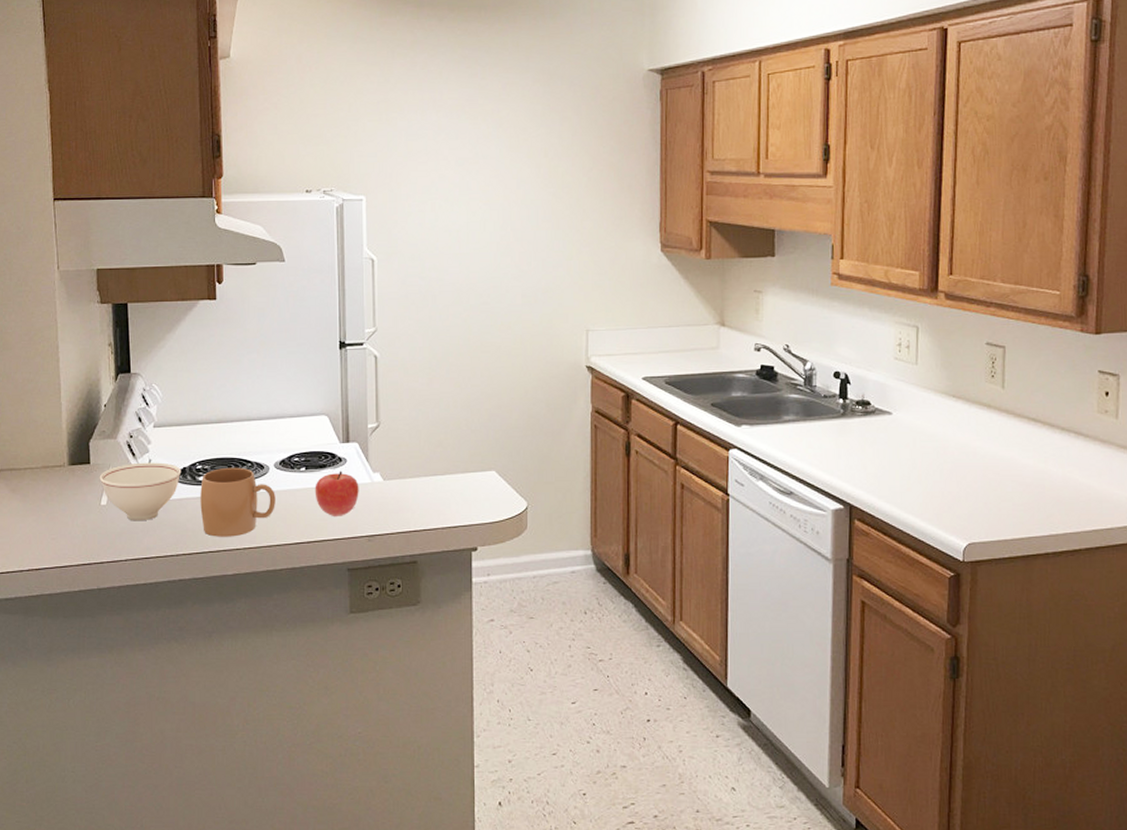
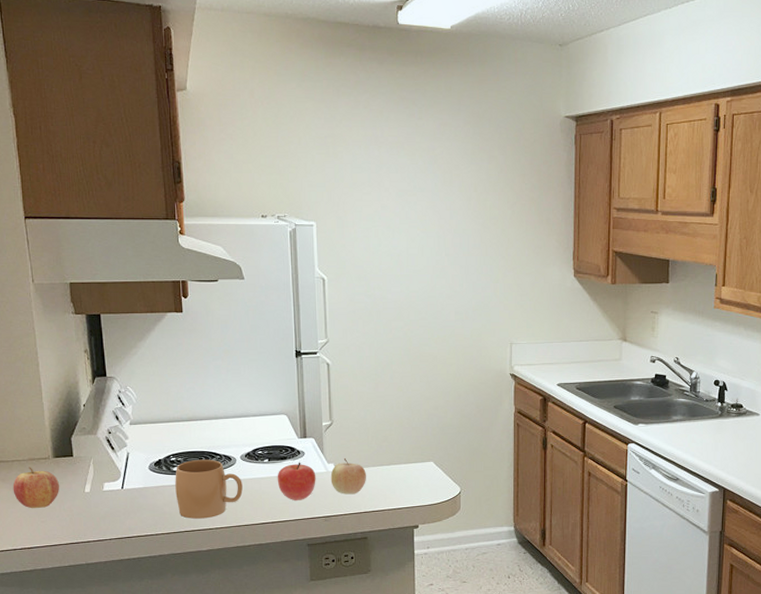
fruit: none [23,475,74,524] -> present [12,467,60,509]
bowl: present [99,462,182,521] -> none [82,455,158,506]
fruit: none [376,465,418,510] -> present [330,457,367,495]

